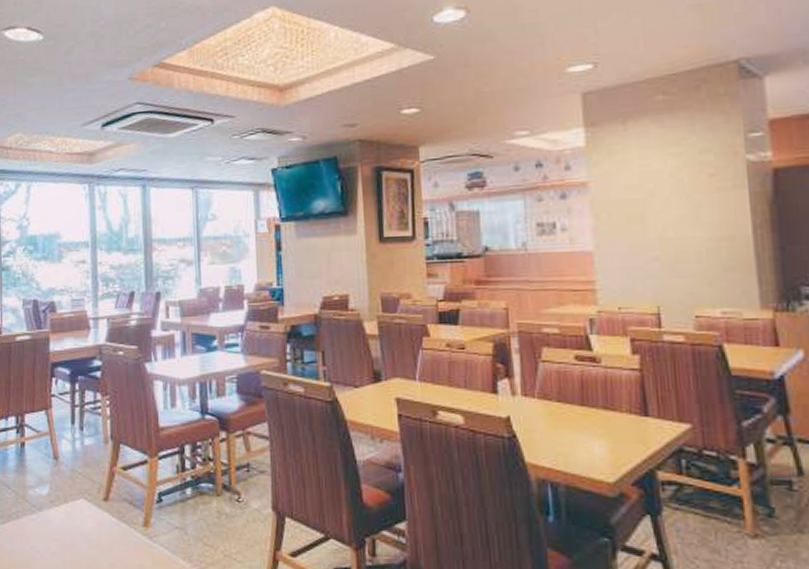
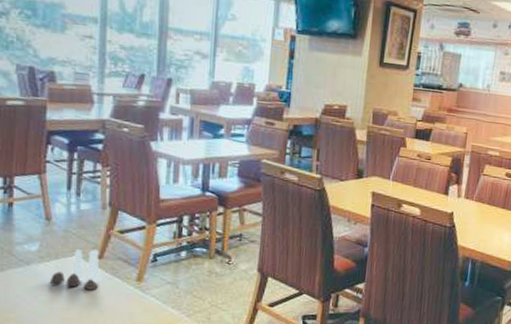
salt and pepper shaker set: none [60,490,110,539] -> present [49,248,102,290]

